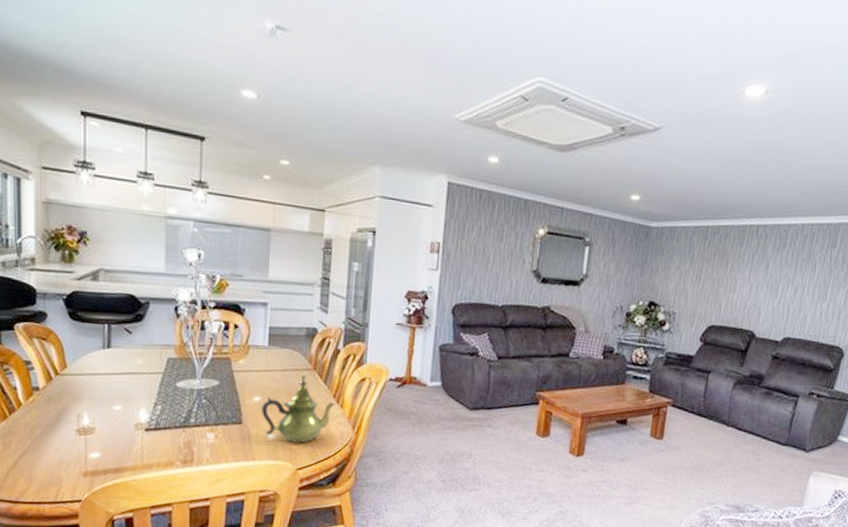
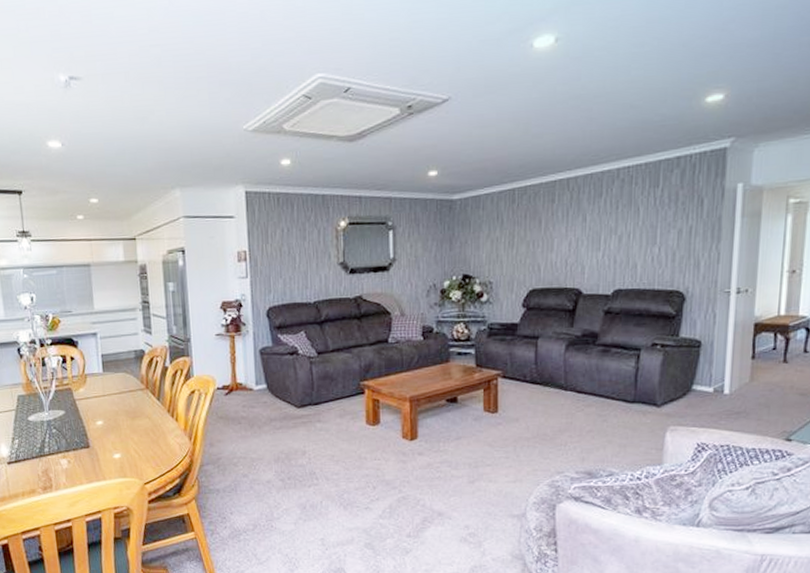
teapot: present [262,375,336,443] -> none [105,395,171,459]

